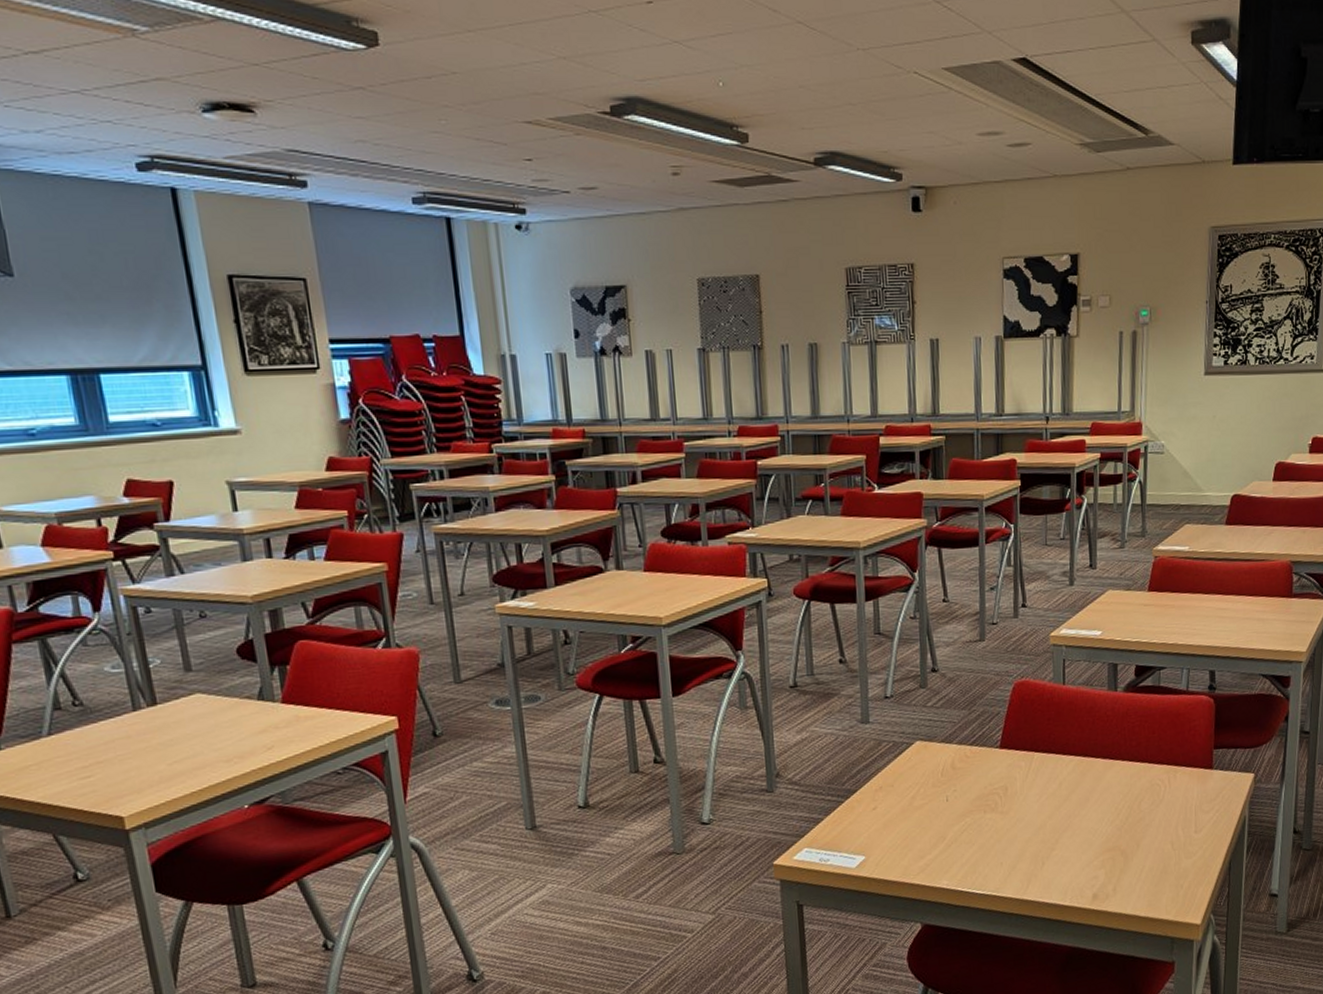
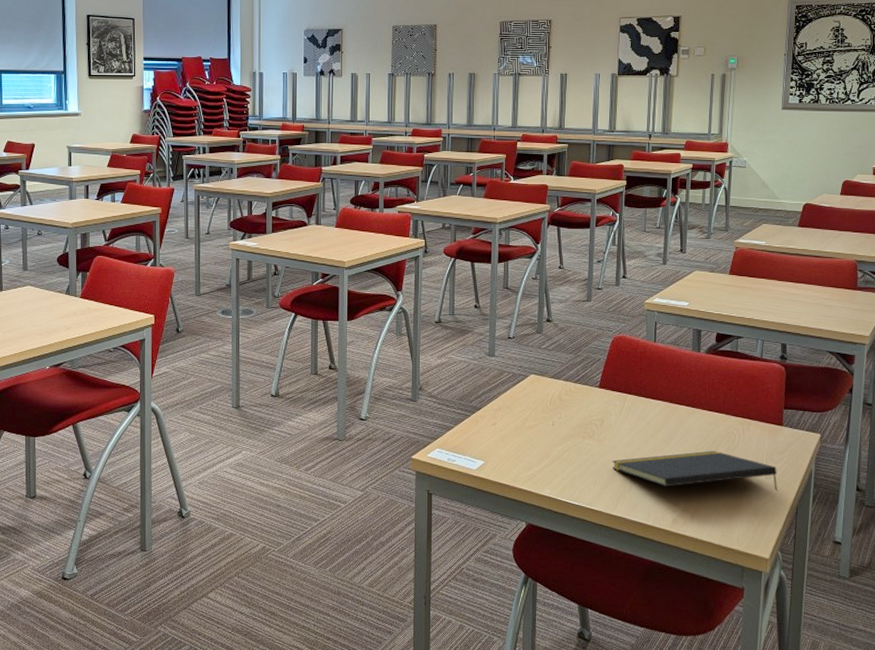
notepad: none [1019,807,1209,859] -> present [611,450,778,491]

